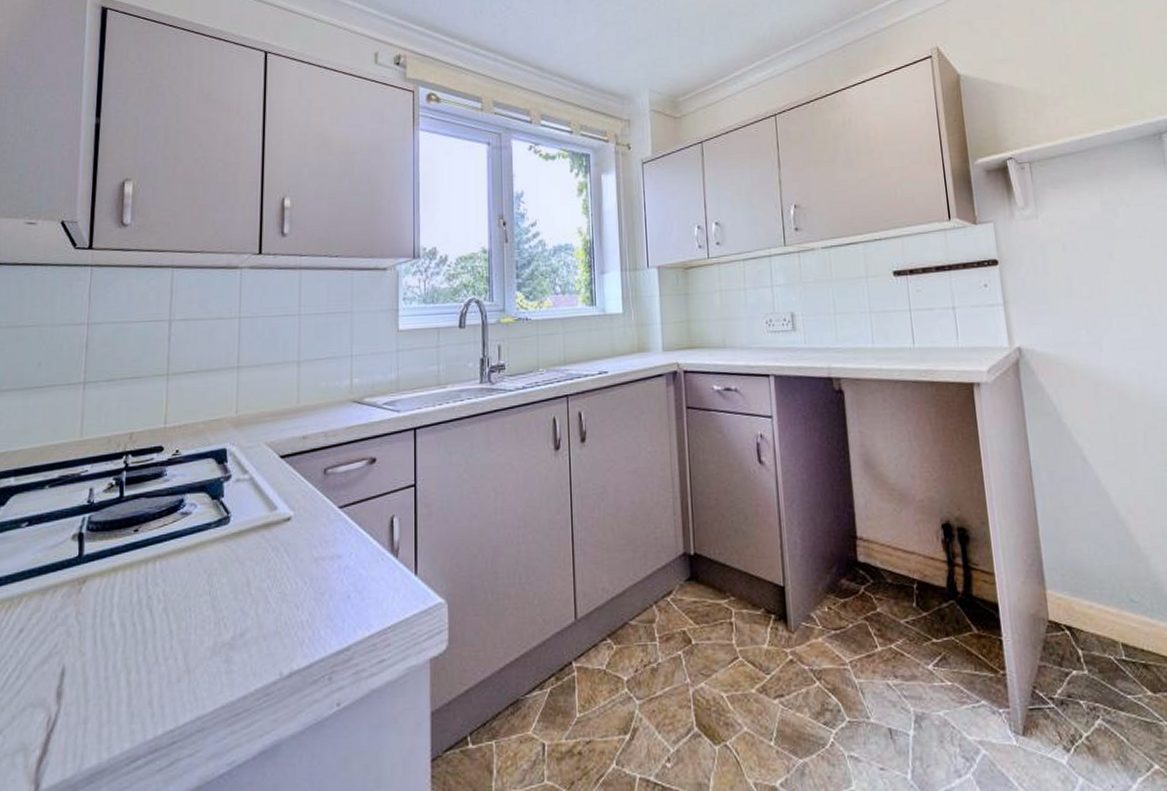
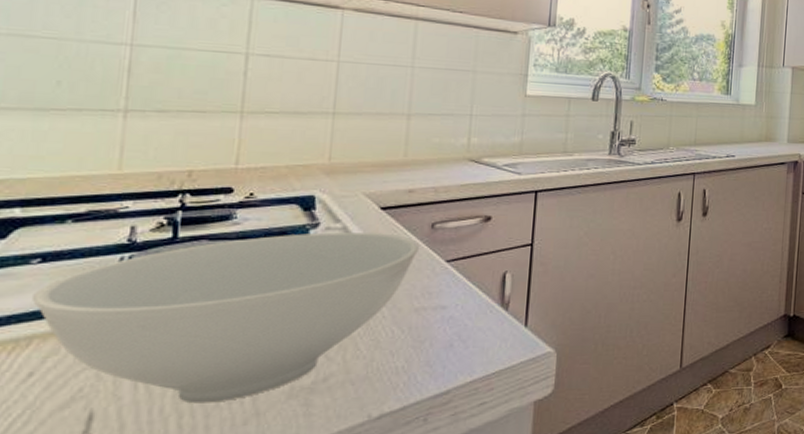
bowl: none [22,482,315,660] -> present [32,232,420,404]

